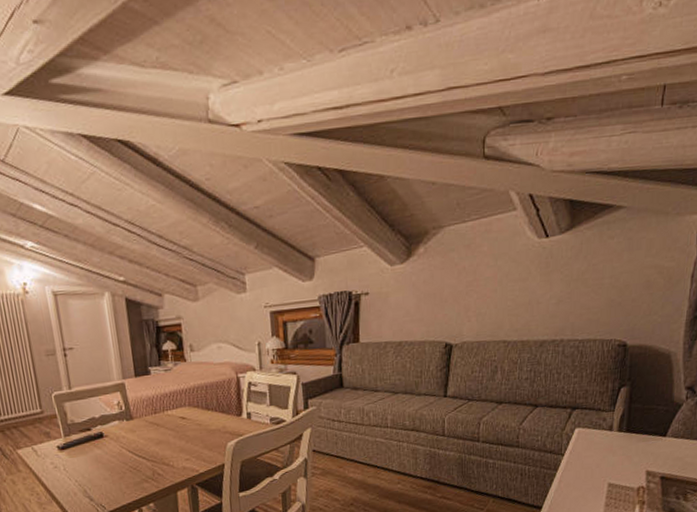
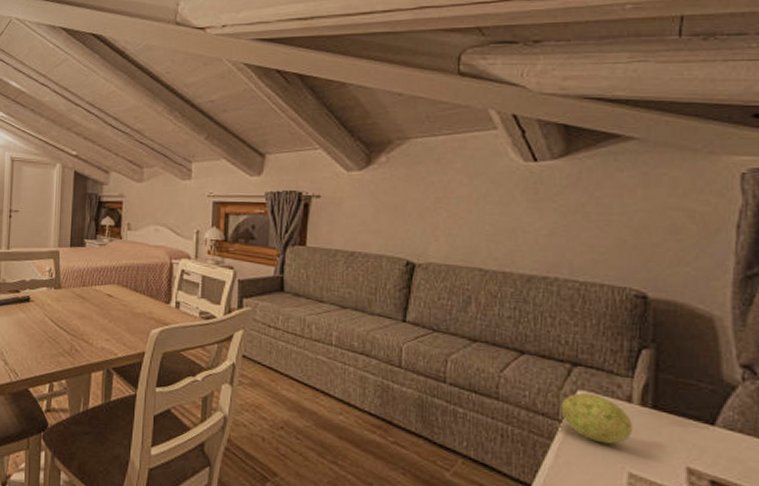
decorative ball: none [563,429,613,466] -> present [561,393,634,444]

